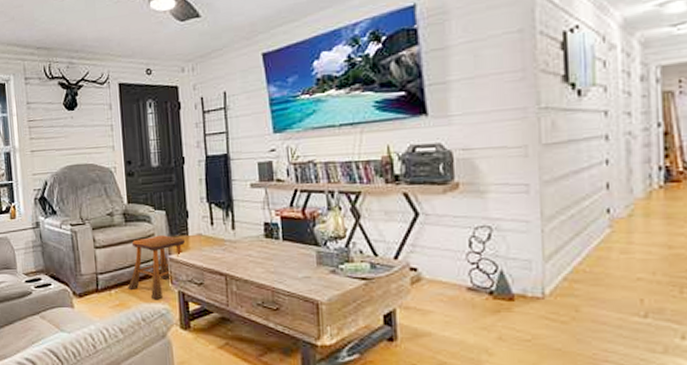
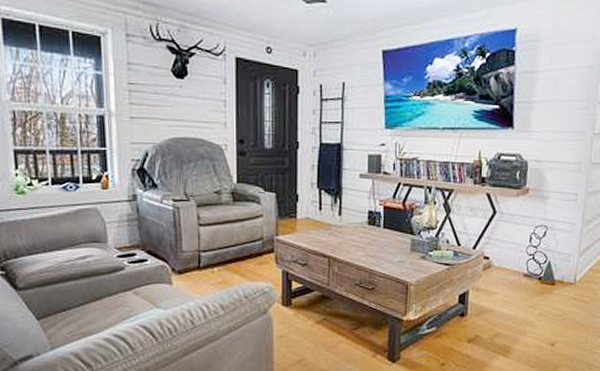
stool: present [127,235,185,299] -> none [231,217,292,277]

